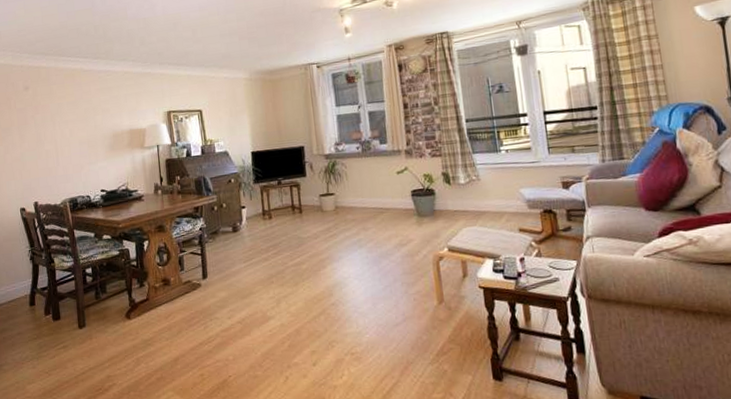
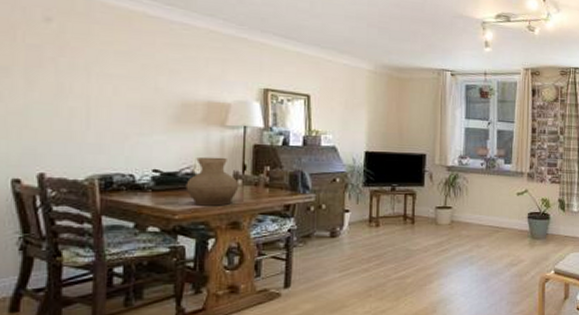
vase: none [123,173,160,215] -> present [185,156,239,206]

